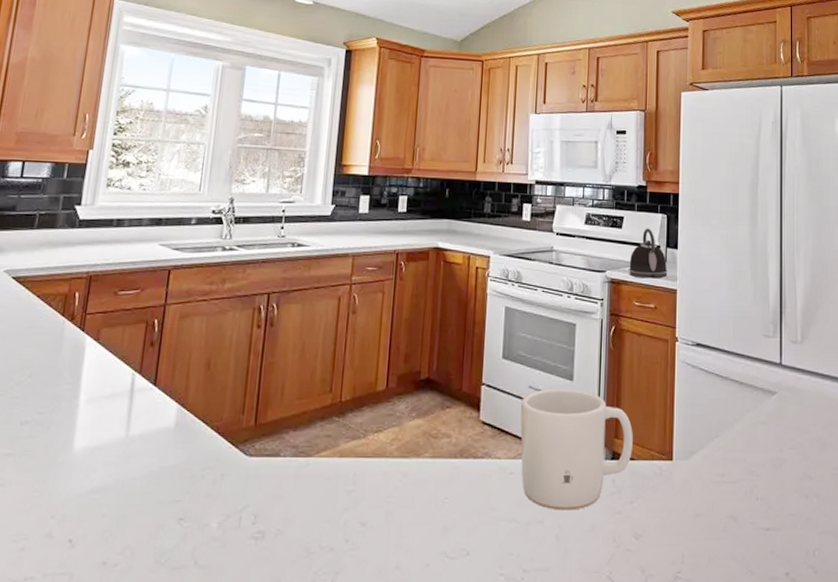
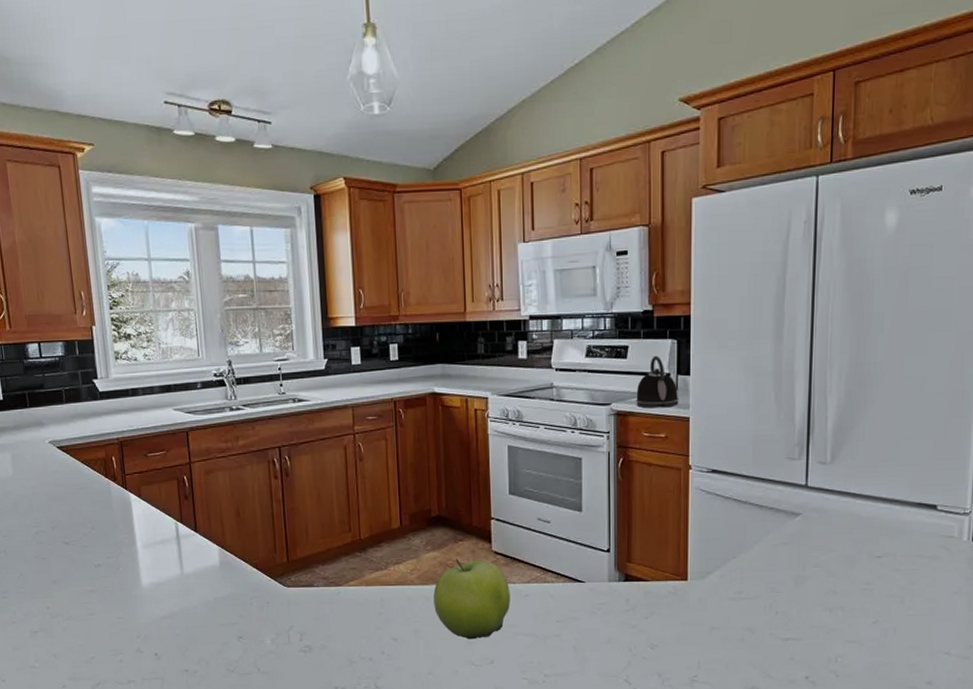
fruit: none [411,427,495,526] -> present [433,558,511,640]
mug: present [520,388,634,511] -> none [530,519,647,626]

